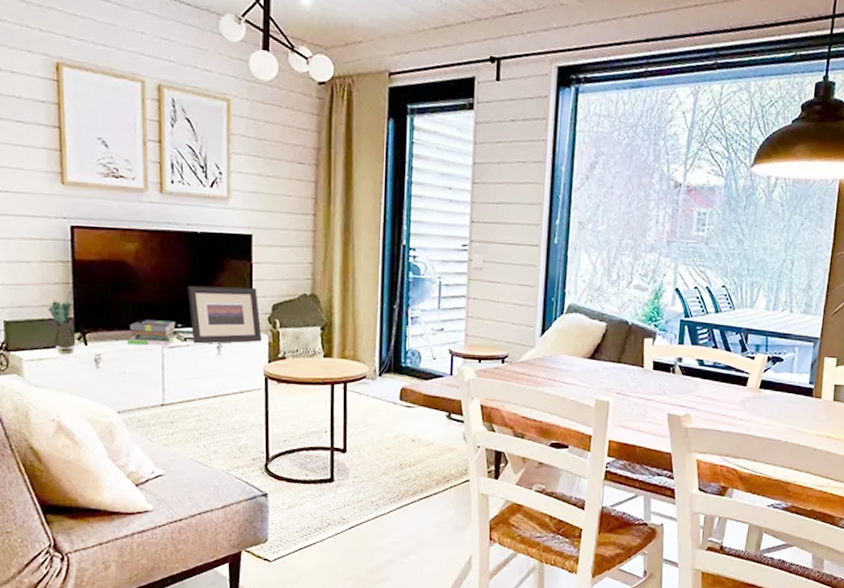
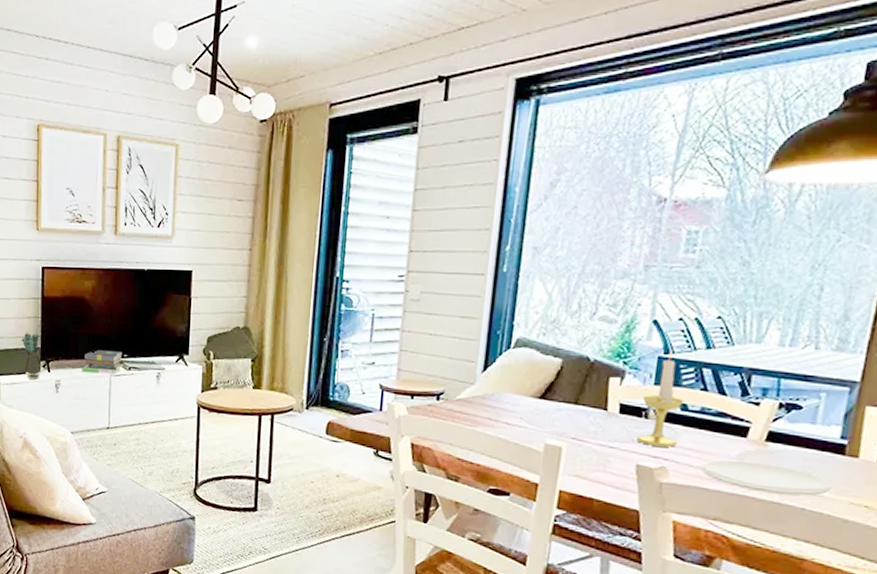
picture frame: present [188,285,262,344] -> none [133,319,197,373]
candlestick: none [666,313,701,397] -> present [636,348,685,447]
plate: none [715,405,805,431] -> present [700,460,832,496]

